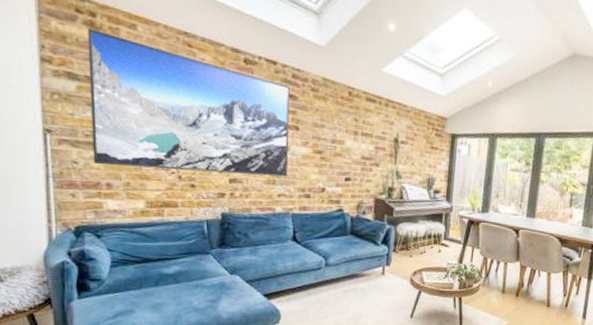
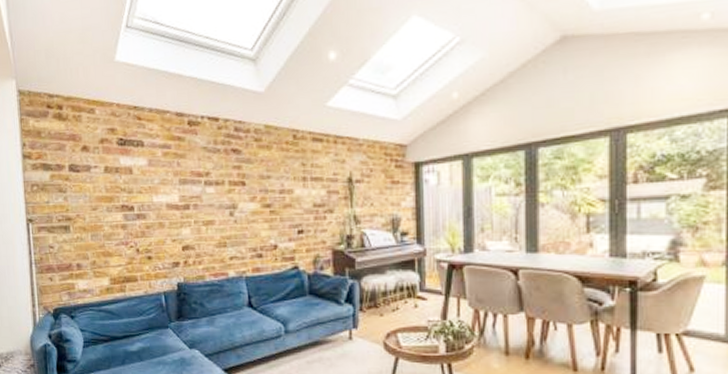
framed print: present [87,28,290,177] -> none [56,120,237,247]

